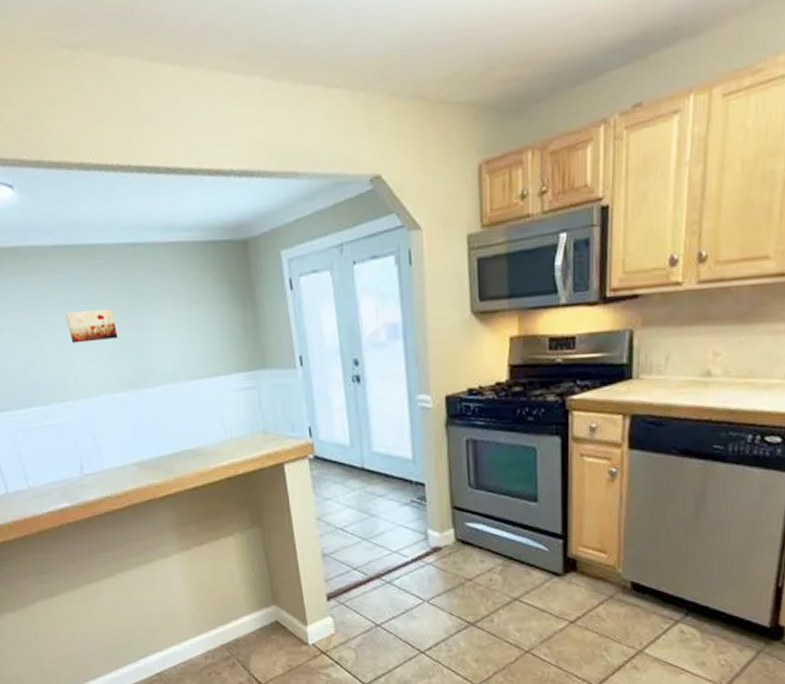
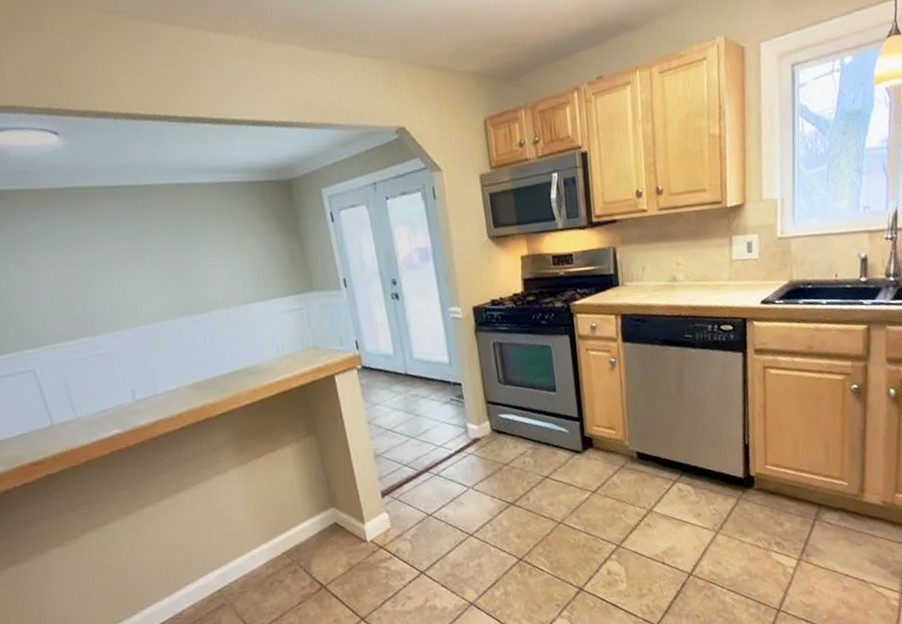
wall art: present [65,309,118,344] -> none [114,243,169,276]

